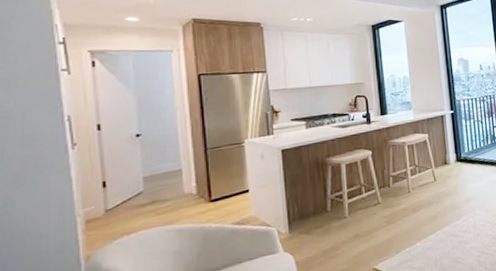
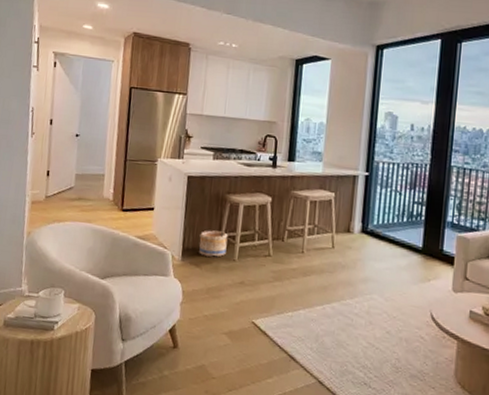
basket: none [305,193,335,222] -> present [199,230,228,257]

